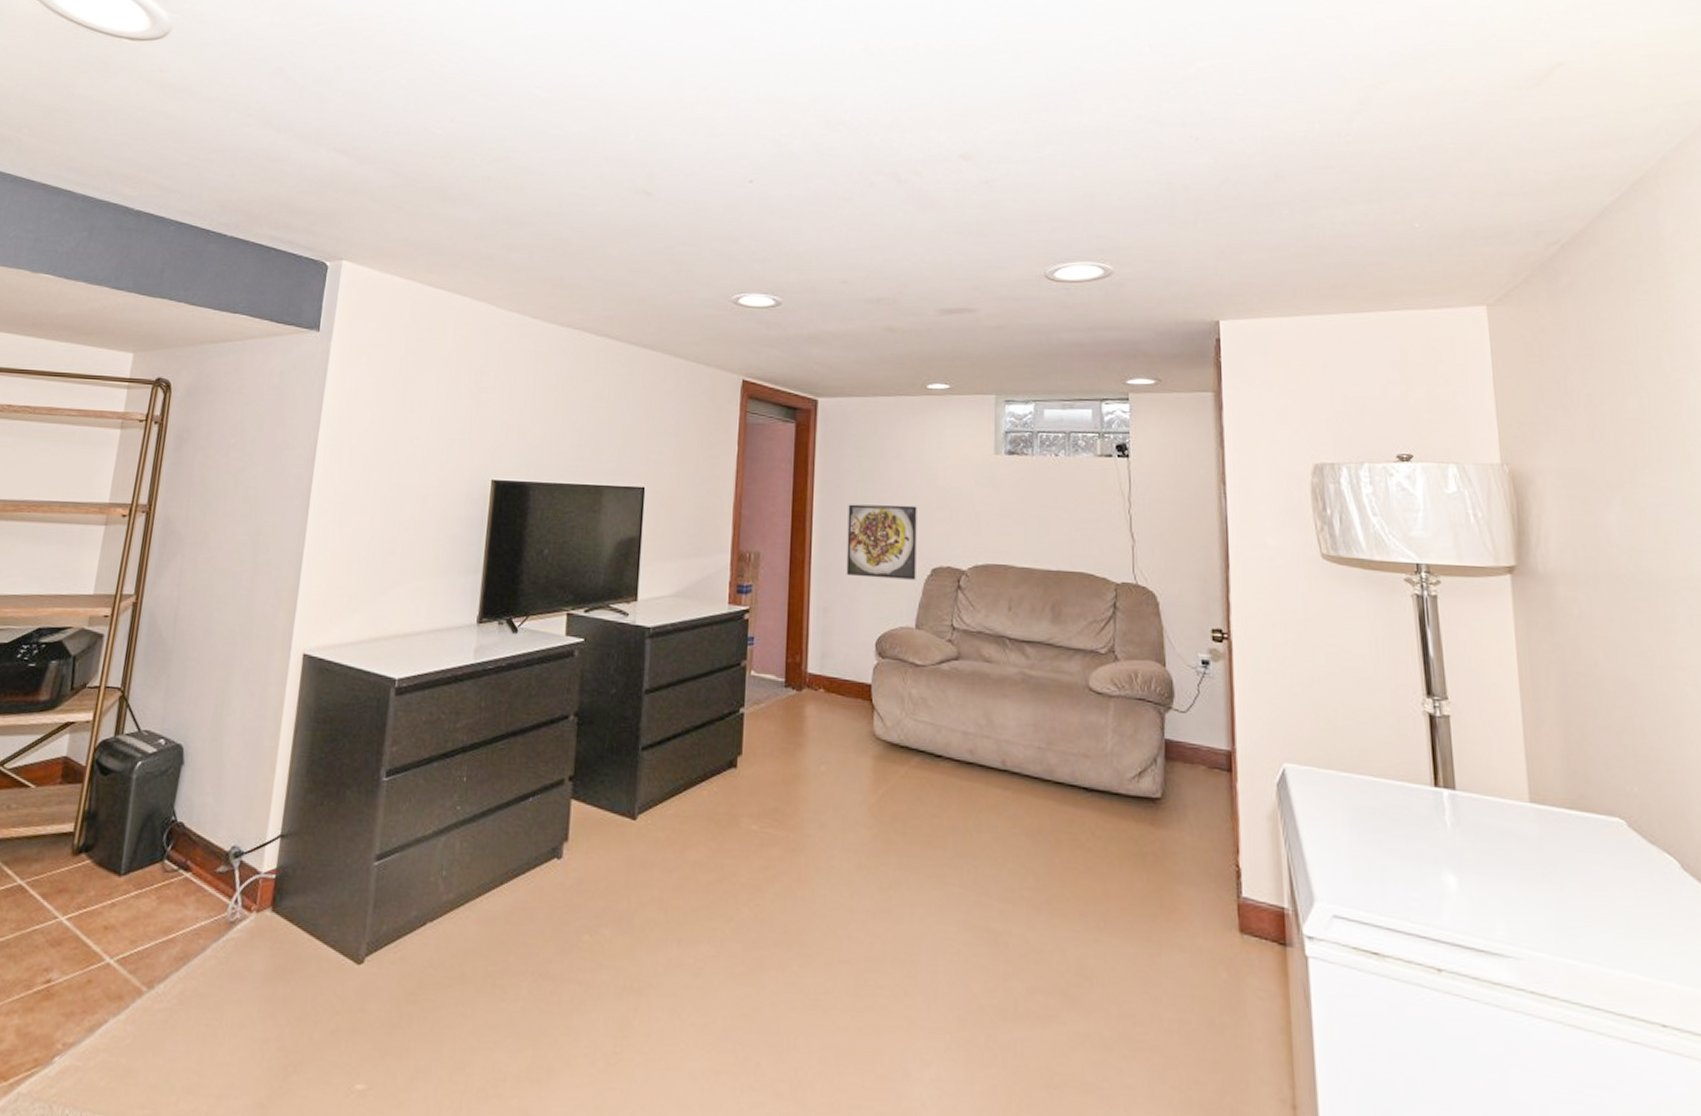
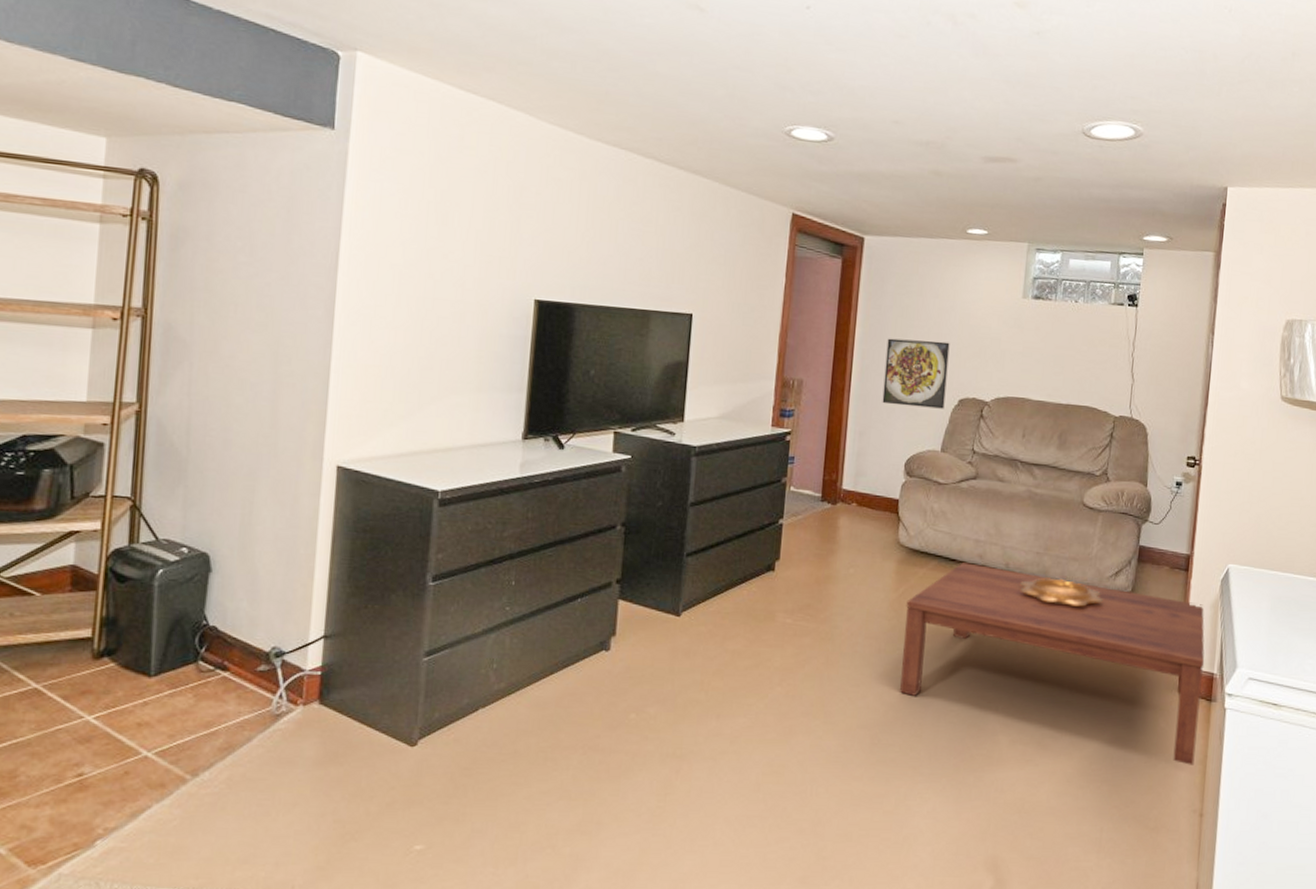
coffee table: none [887,759,1274,1035] -> present [900,562,1205,765]
decorative bowl: none [1022,779,1126,816] -> present [1020,578,1103,607]

